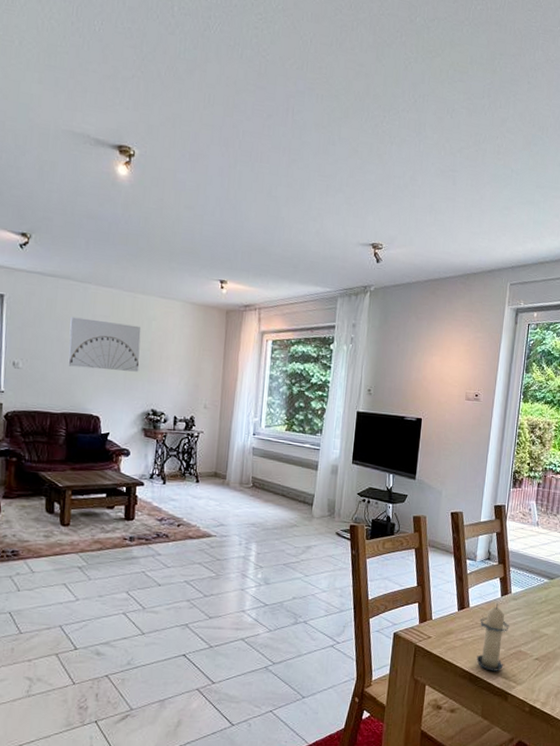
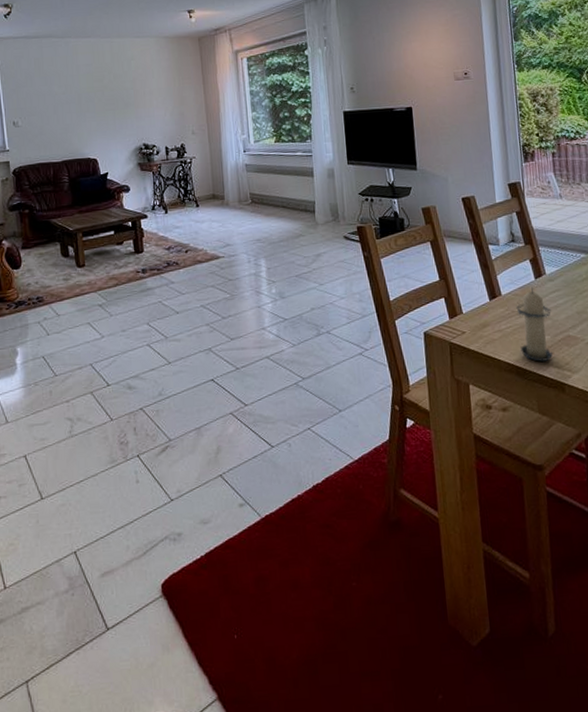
wall art: present [68,316,141,372] -> none [58,68,126,117]

